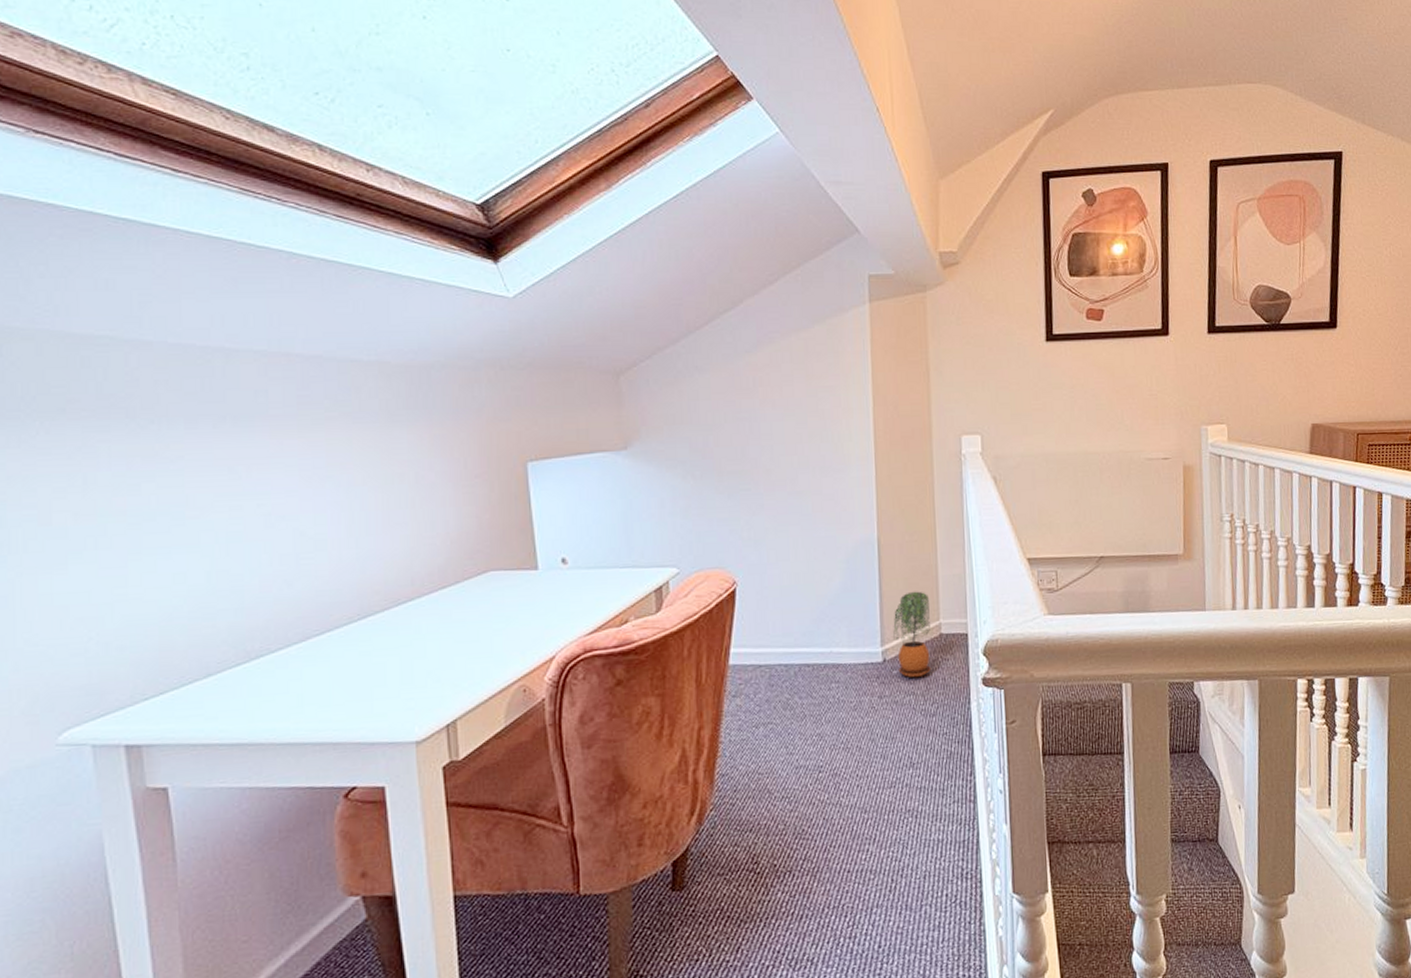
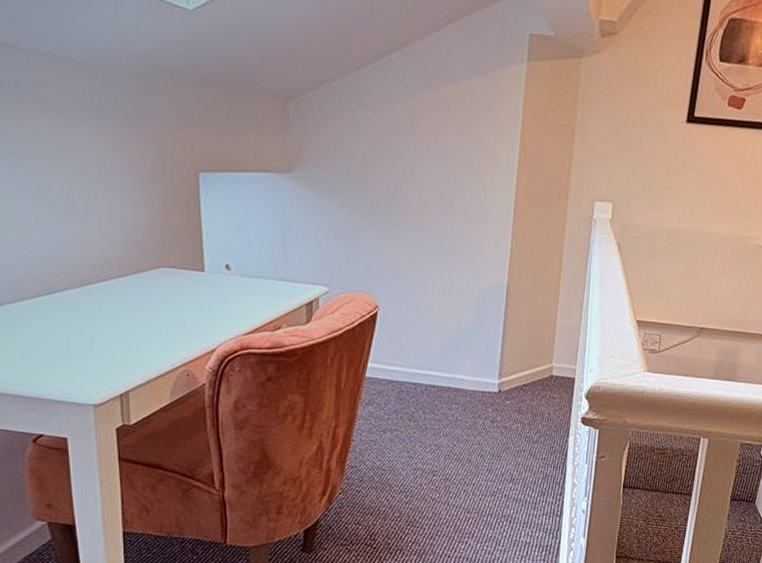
potted plant: present [893,591,931,678] -> none [510,335,545,410]

